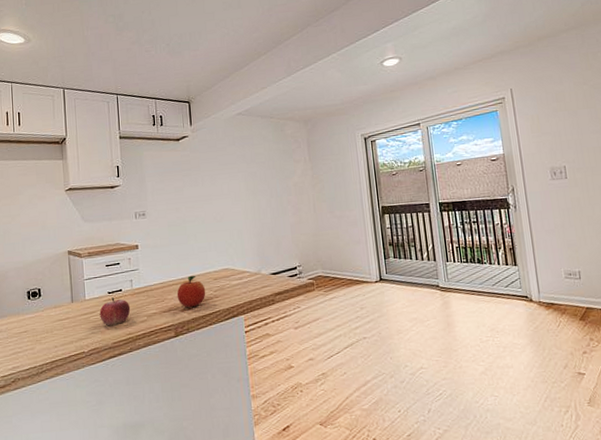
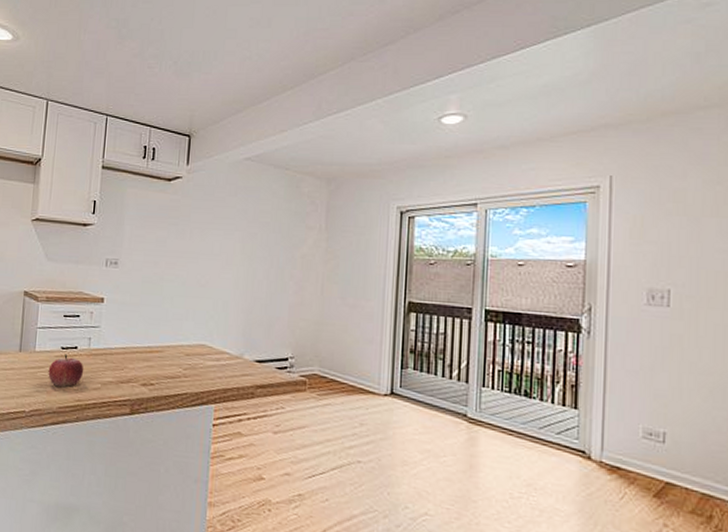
fruit: present [177,275,206,307] -> none [139,345,174,383]

